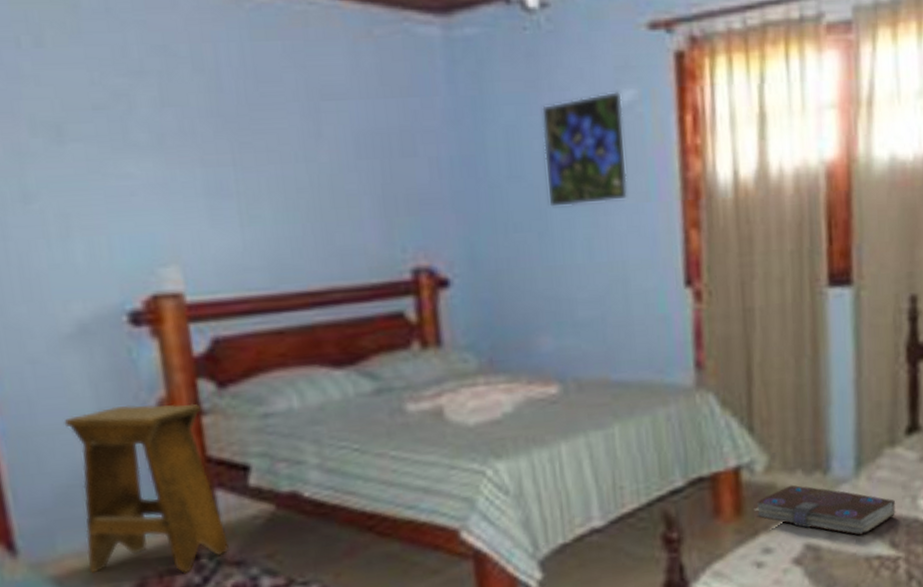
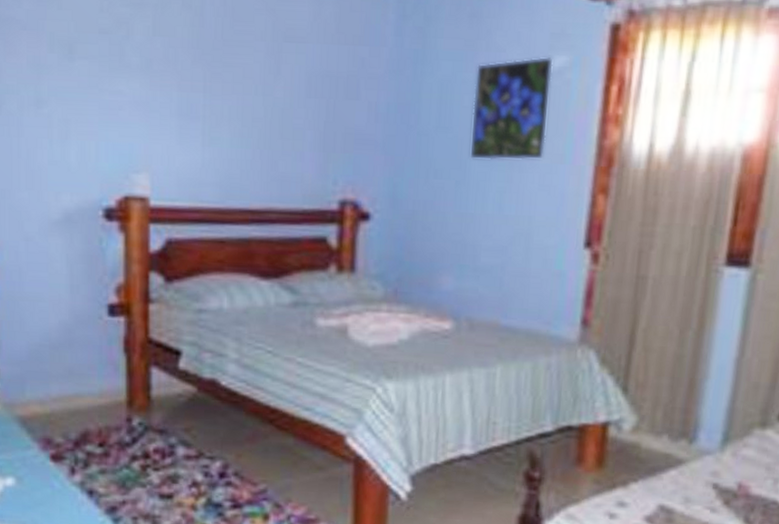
stool: present [64,403,229,573] -> none [44,285,156,432]
book: present [754,485,897,536] -> none [615,447,756,507]

